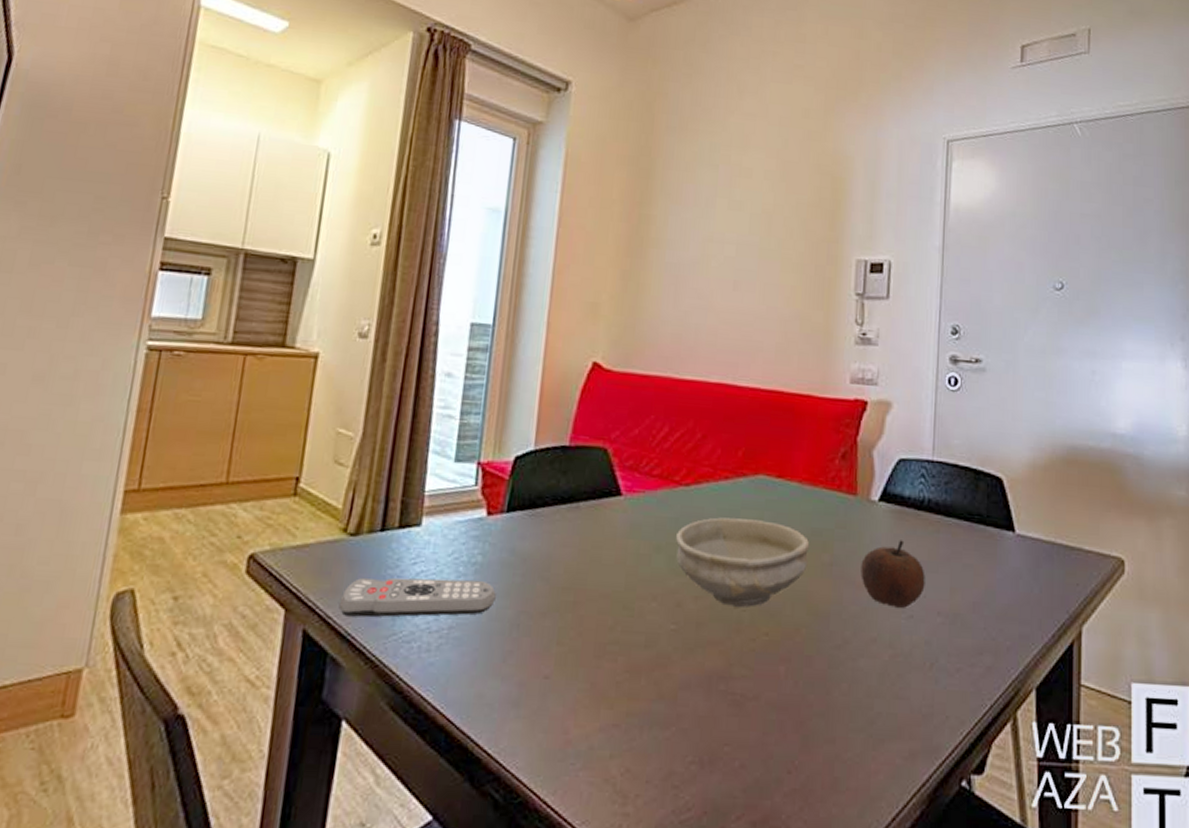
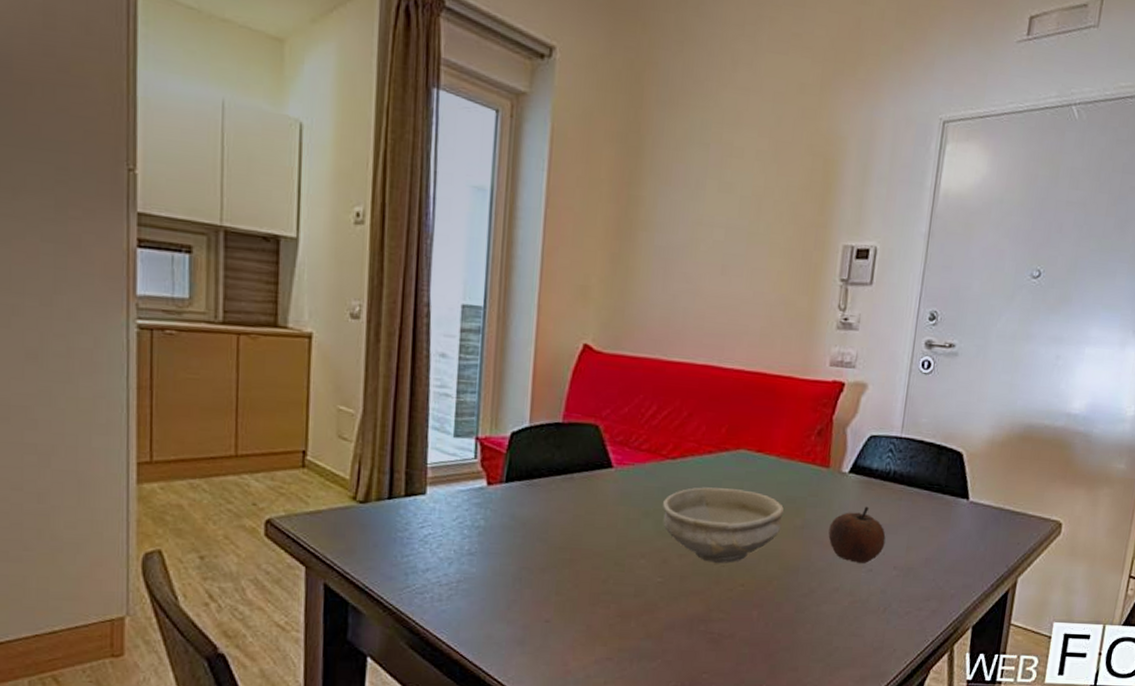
remote control: present [339,577,496,618] -> none [355,539,499,573]

